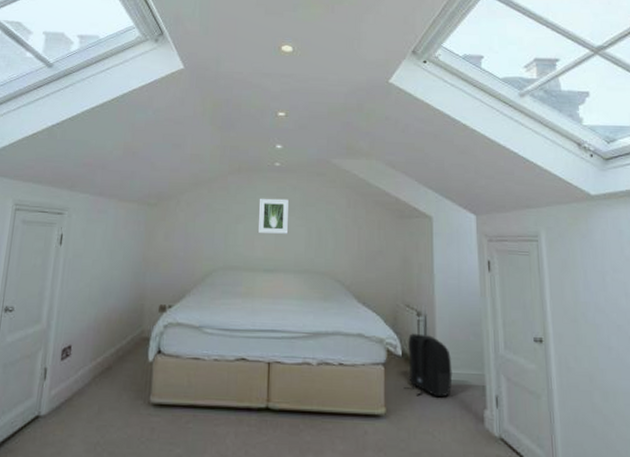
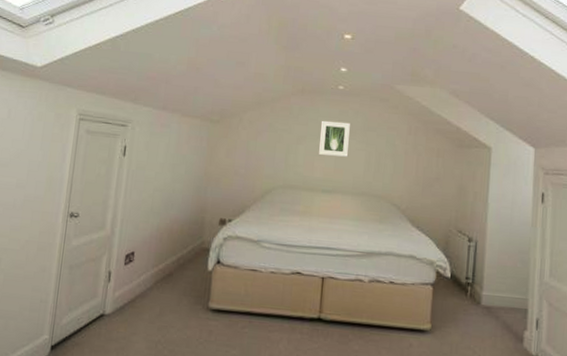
backpack: present [403,333,453,398] -> none [449,257,498,318]

